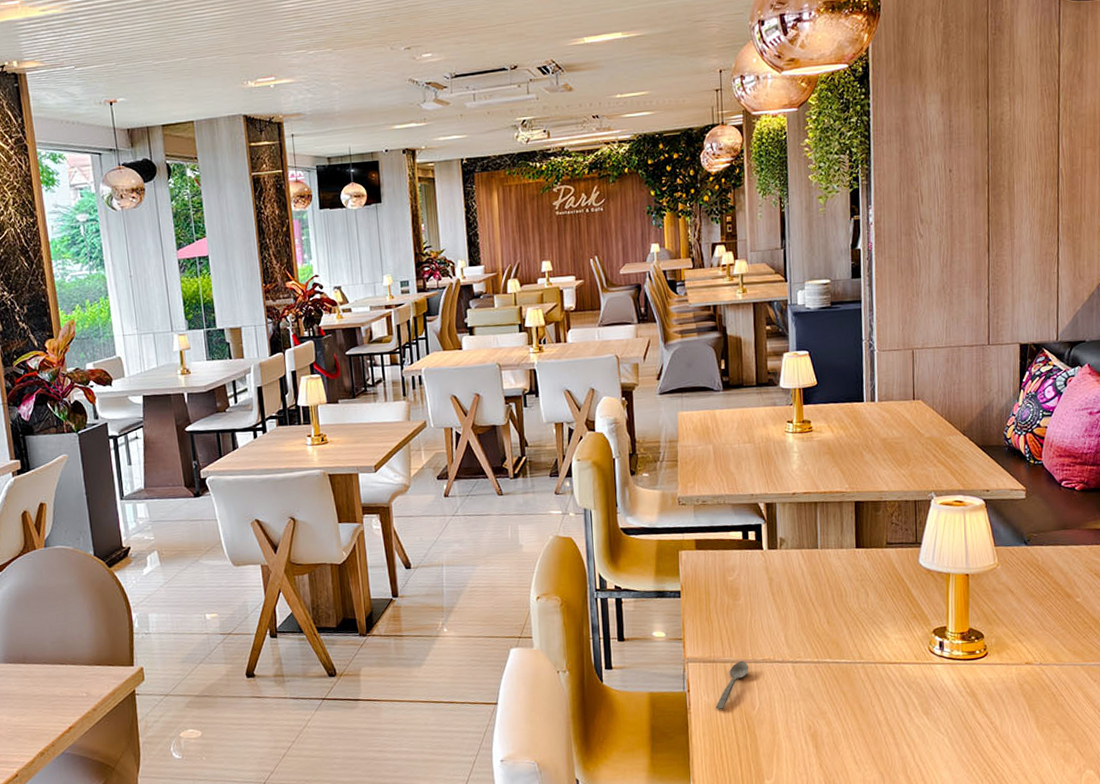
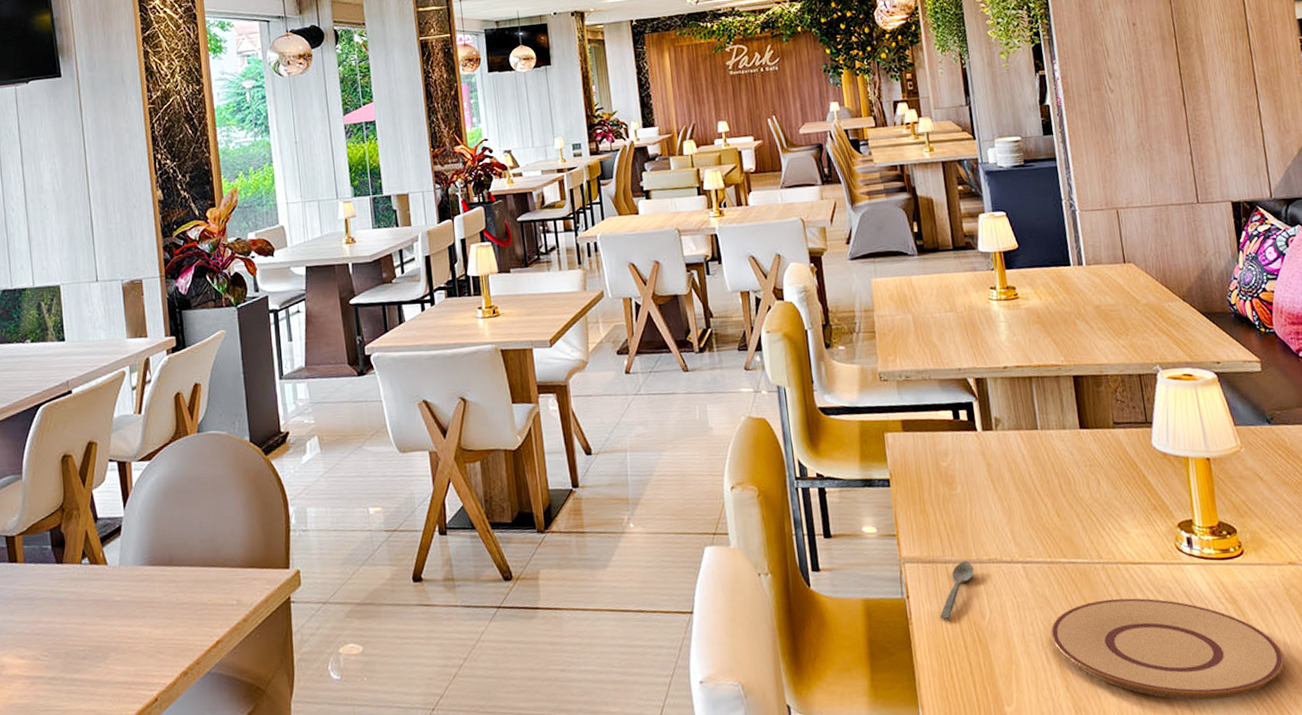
plate: none [811,692,1010,775] -> present [1050,598,1284,701]

